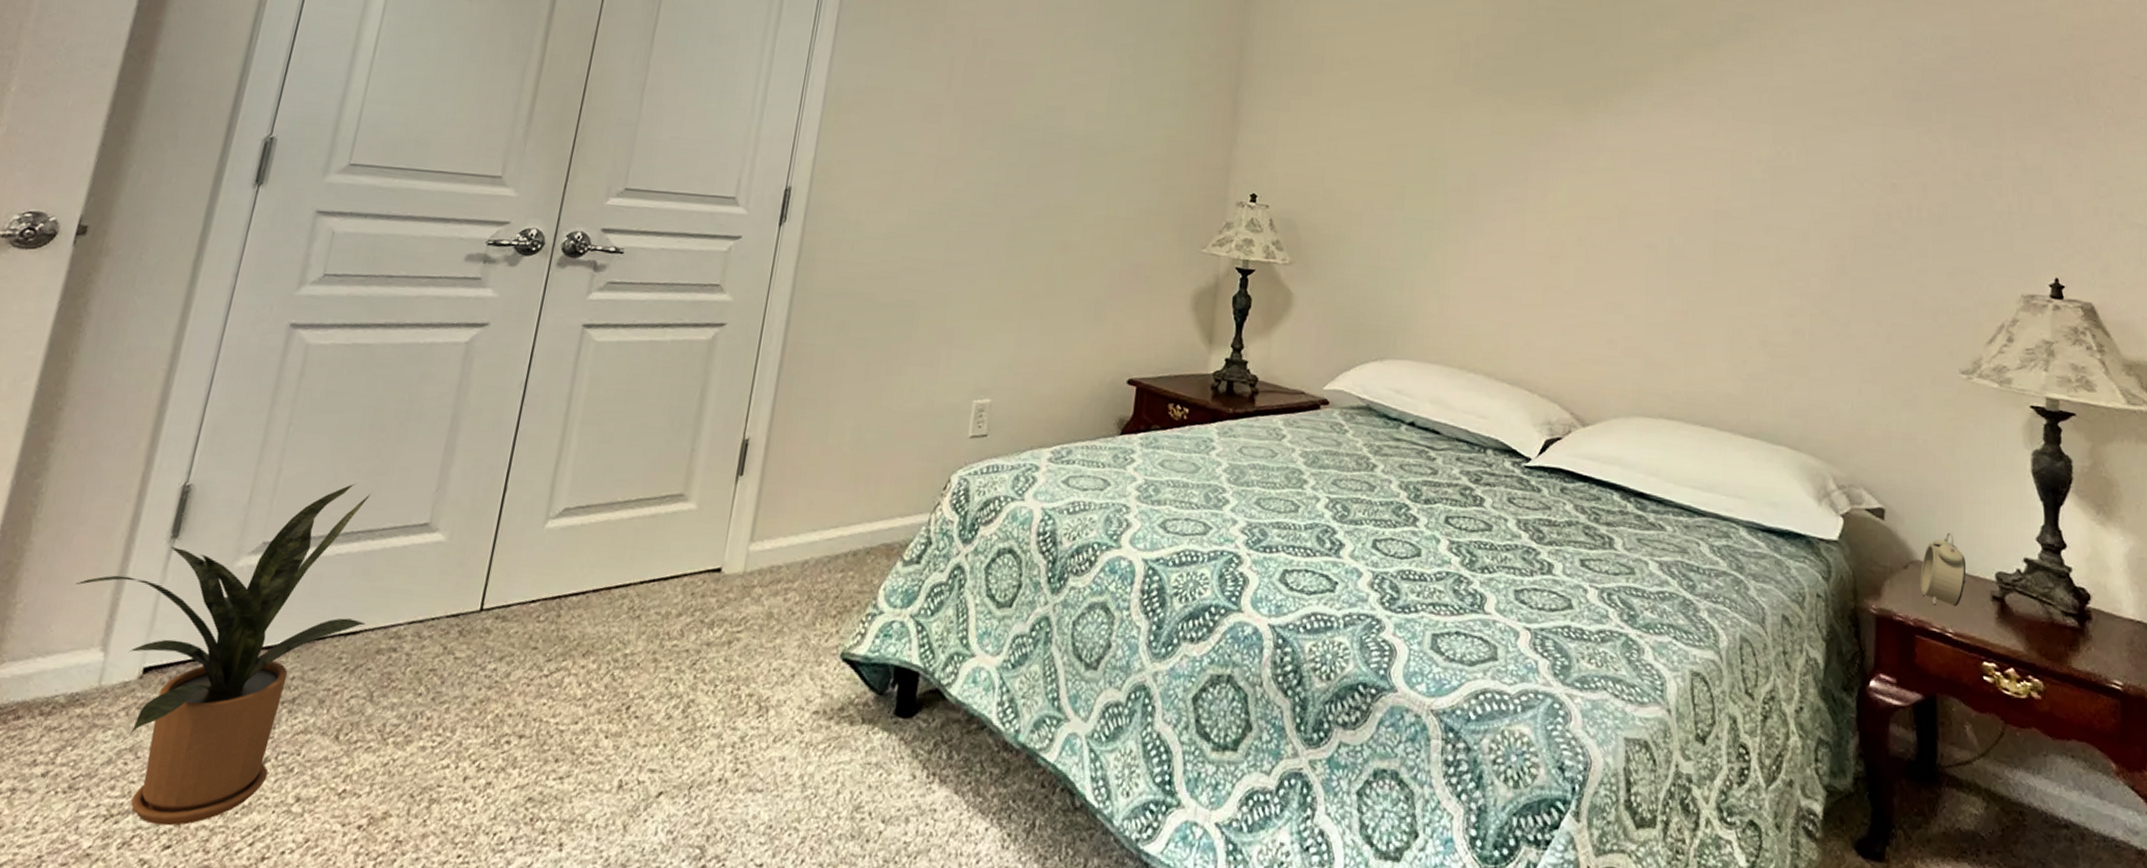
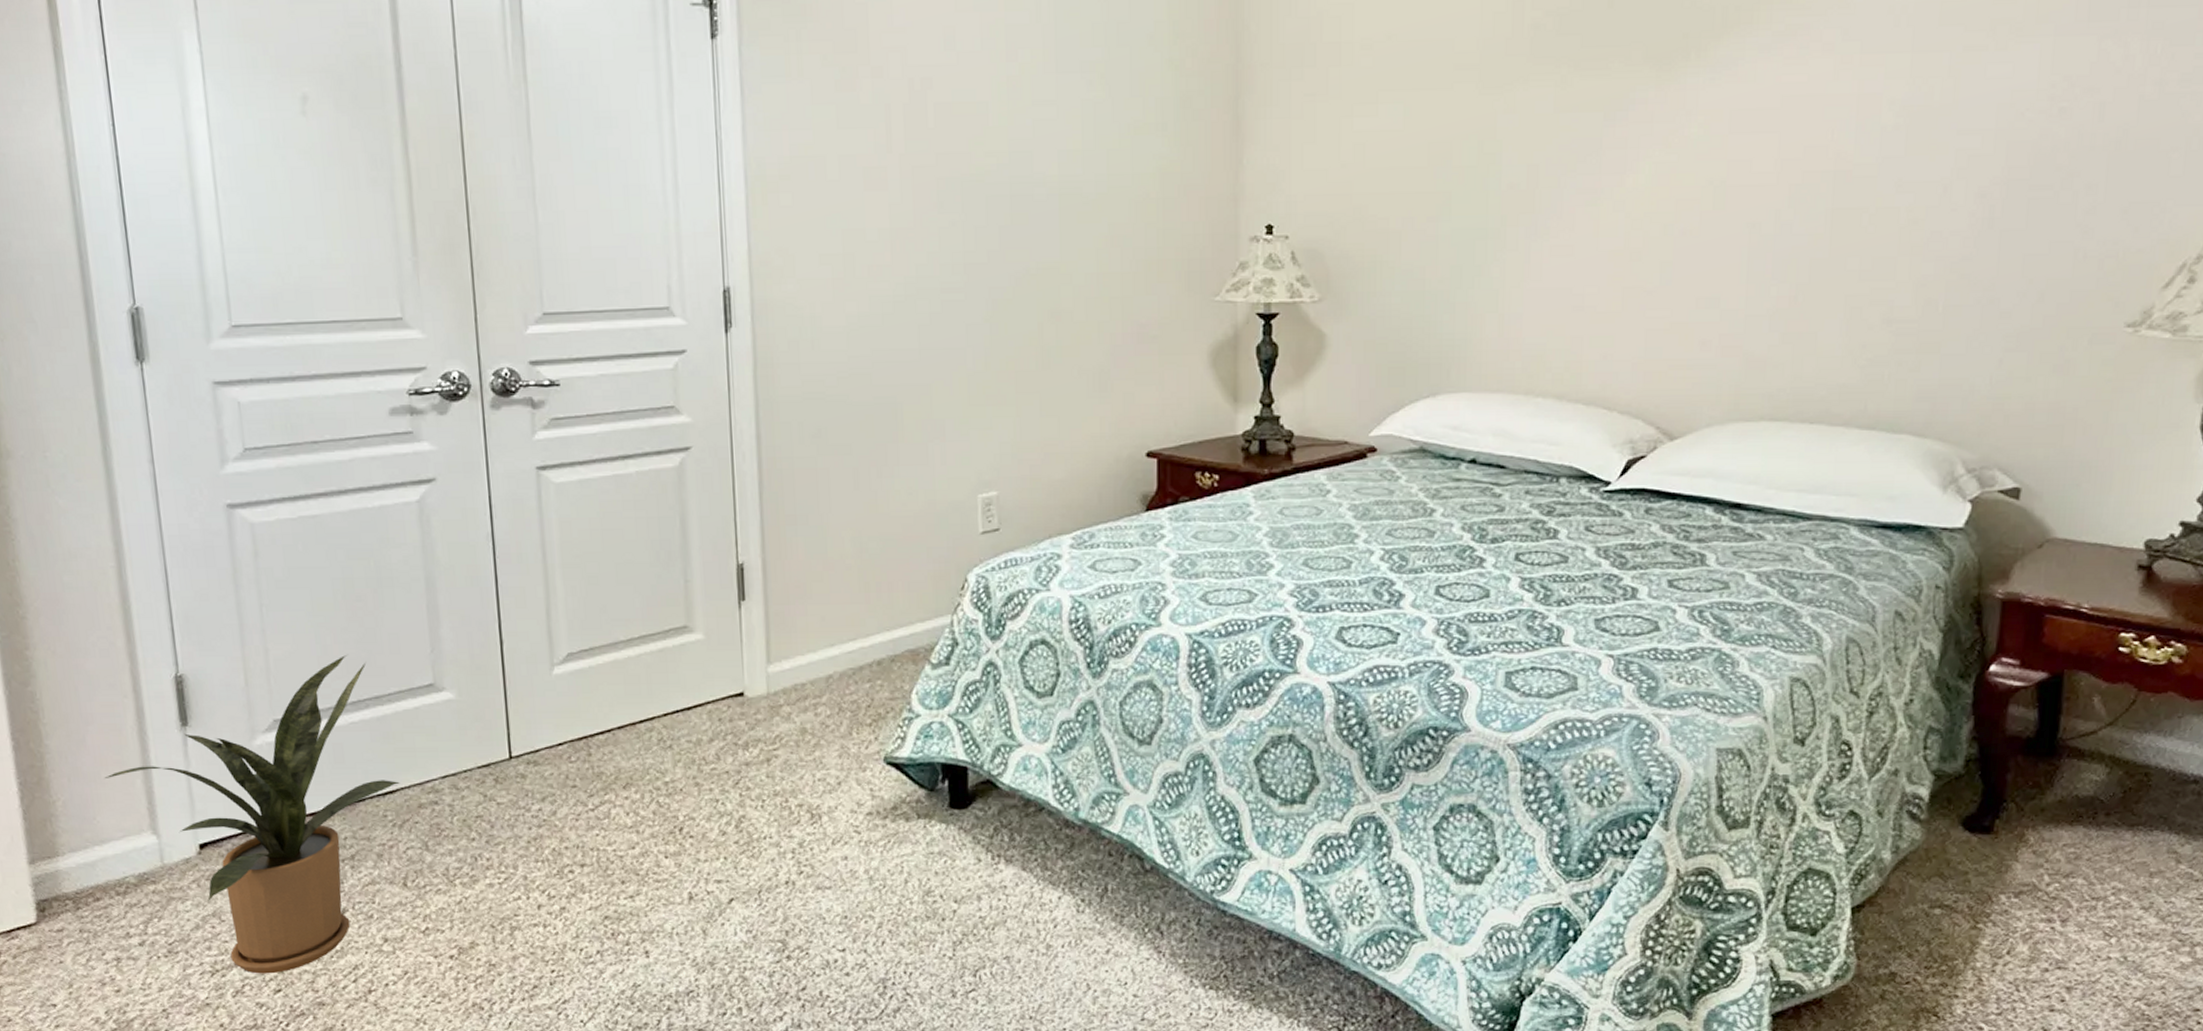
alarm clock: present [1920,532,1967,606] -> none [2055,504,2111,582]

